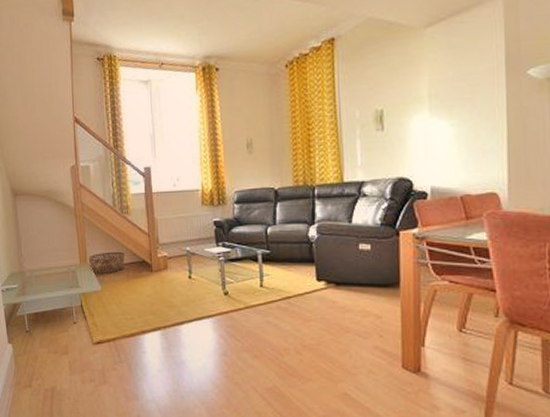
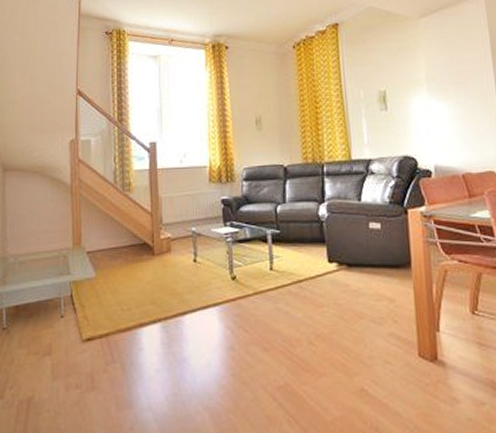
basket: present [88,251,125,274] -> none [82,233,125,258]

